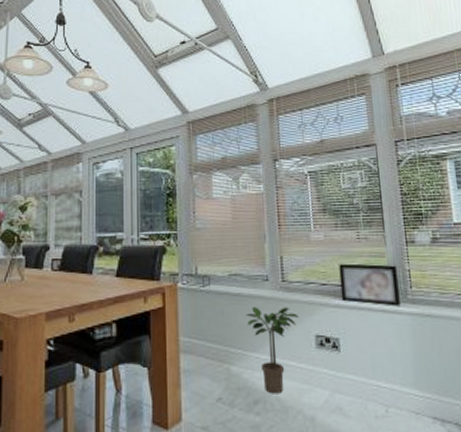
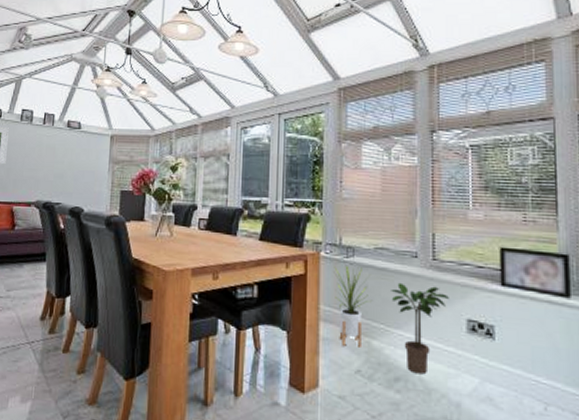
house plant: none [191,295,228,375] -> present [334,266,371,347]

